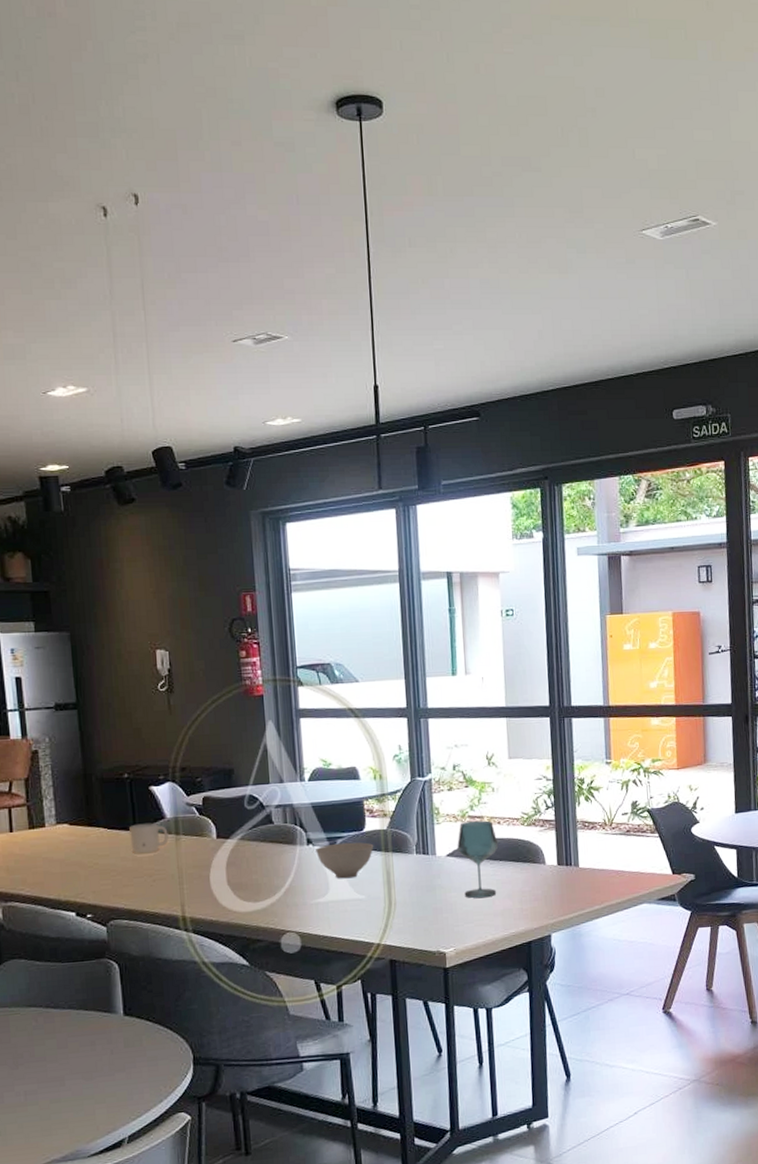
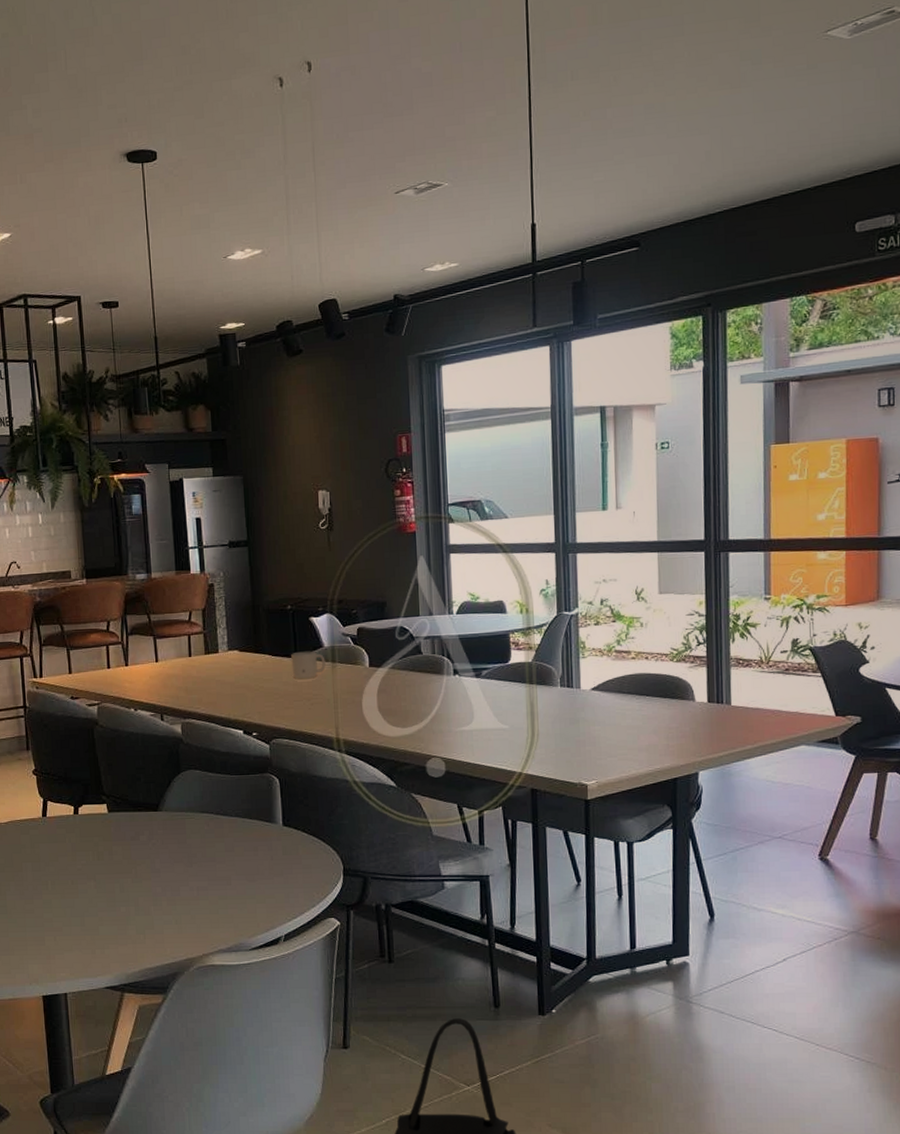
bowl: present [316,842,374,879] -> none [462,673,519,709]
wine glass: present [457,820,499,898] -> none [602,655,646,732]

